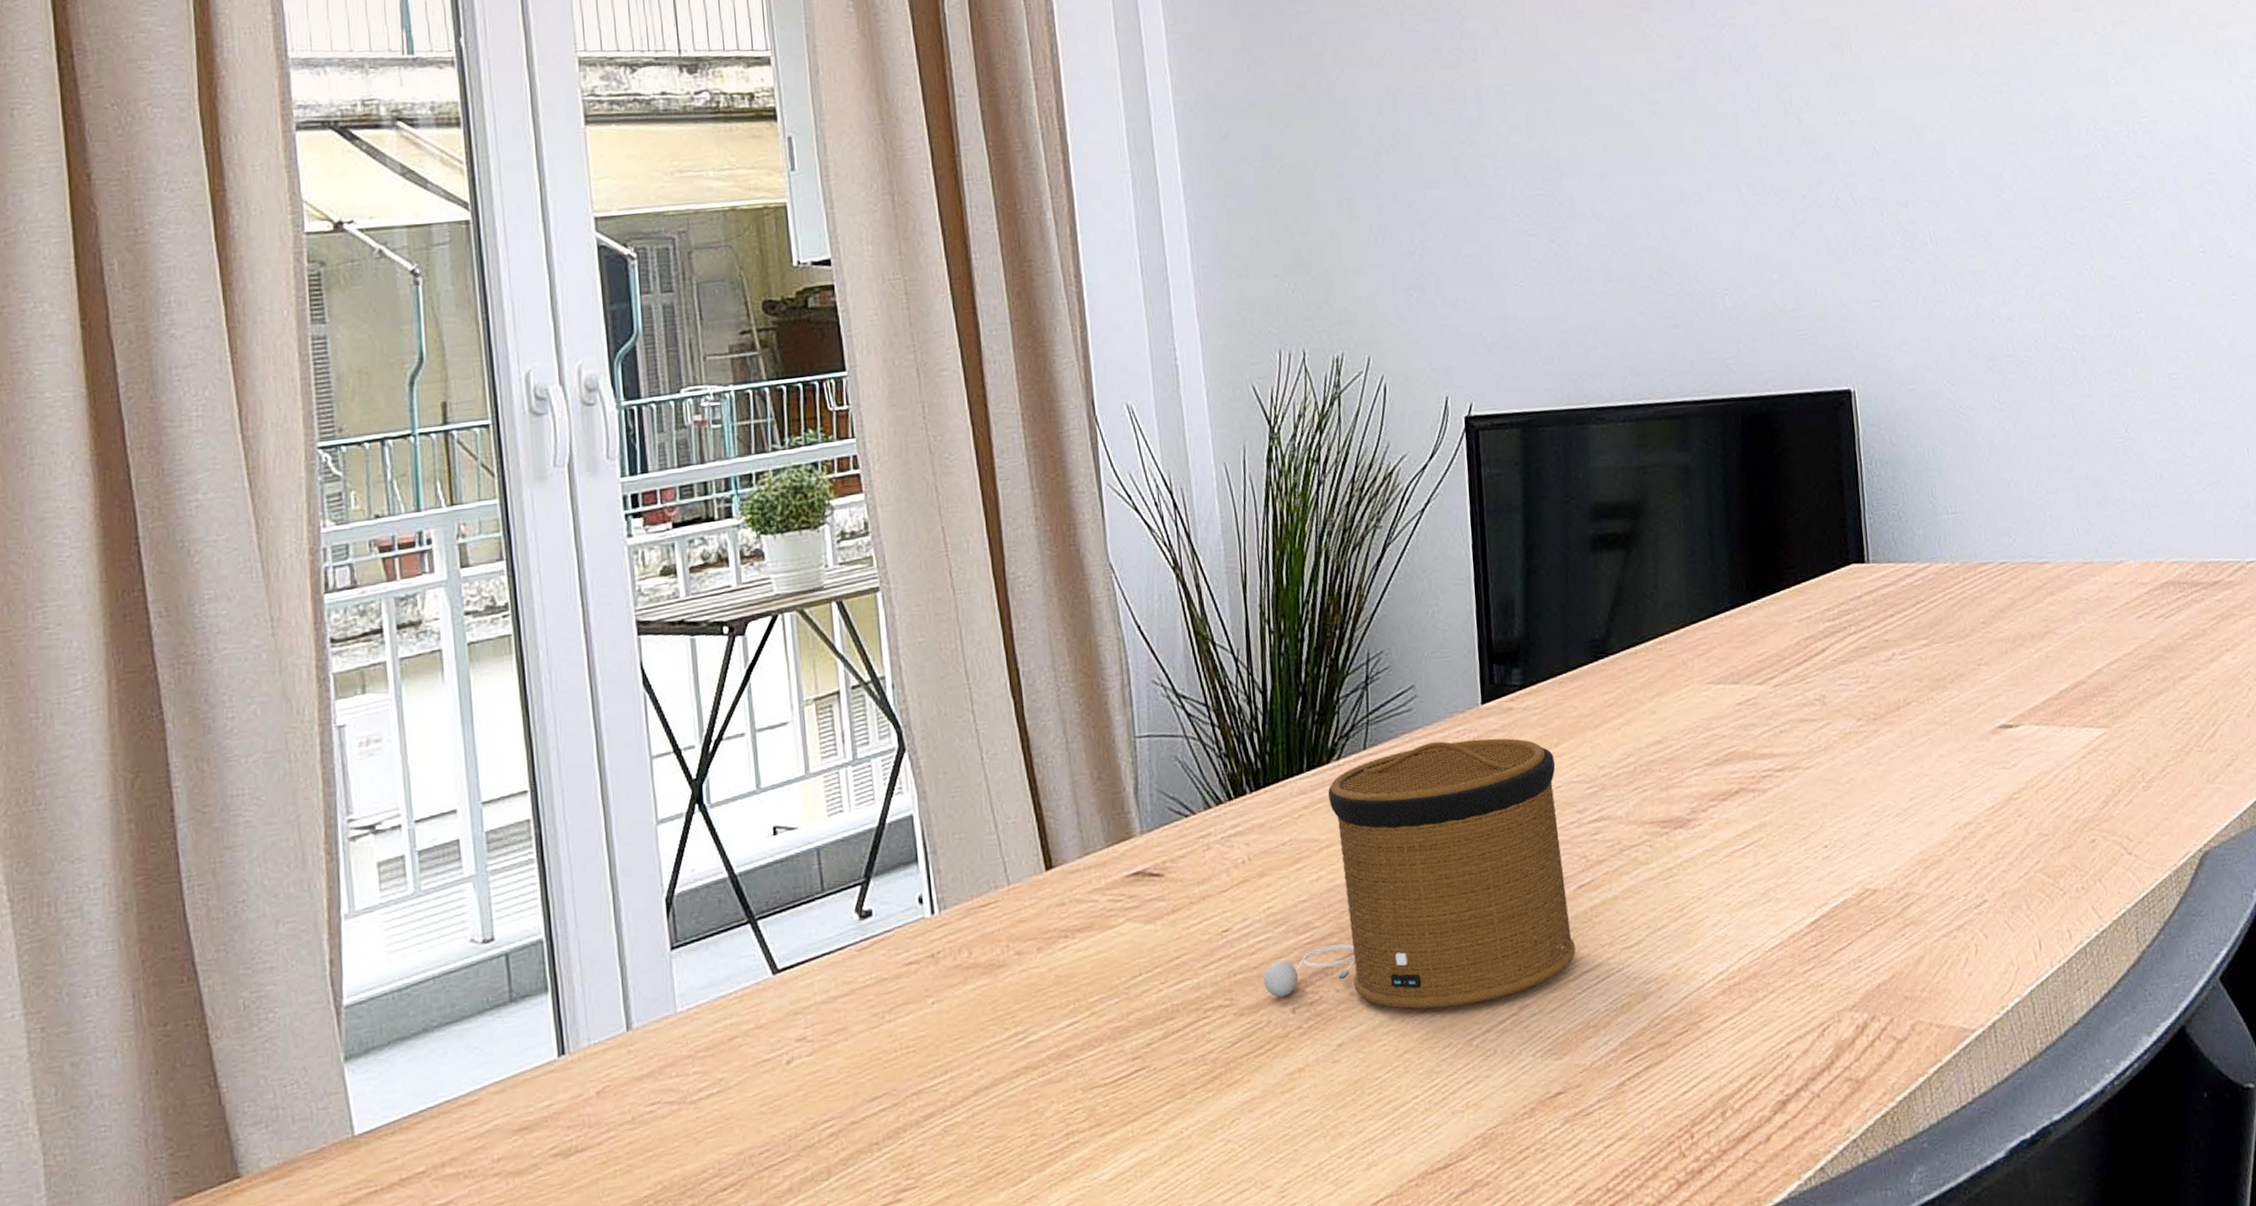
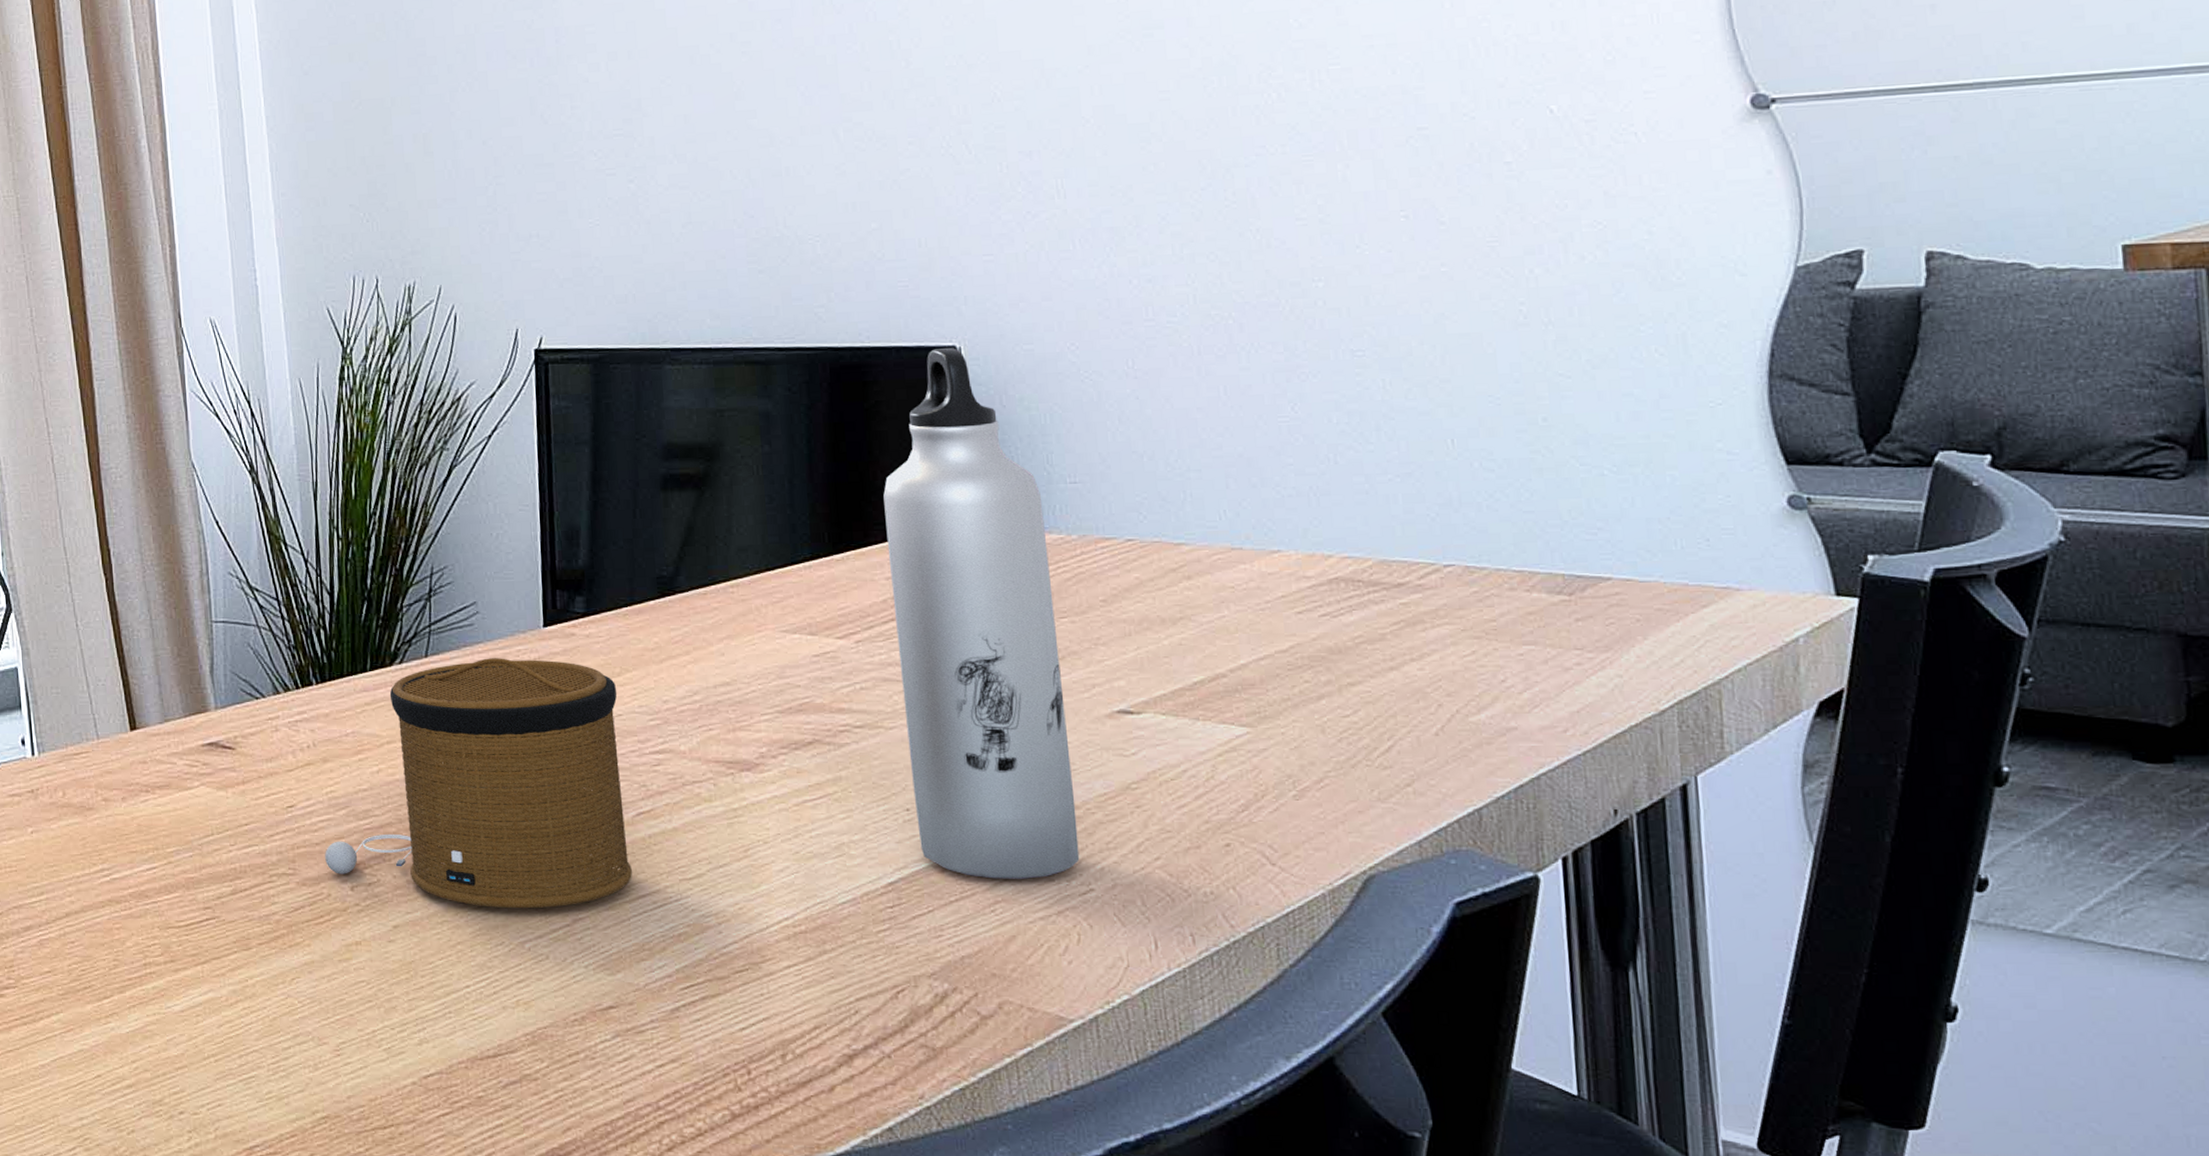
water bottle: none [1793,391,1974,904] -> present [883,348,1080,879]

